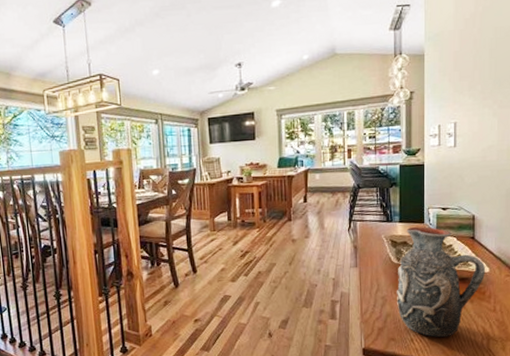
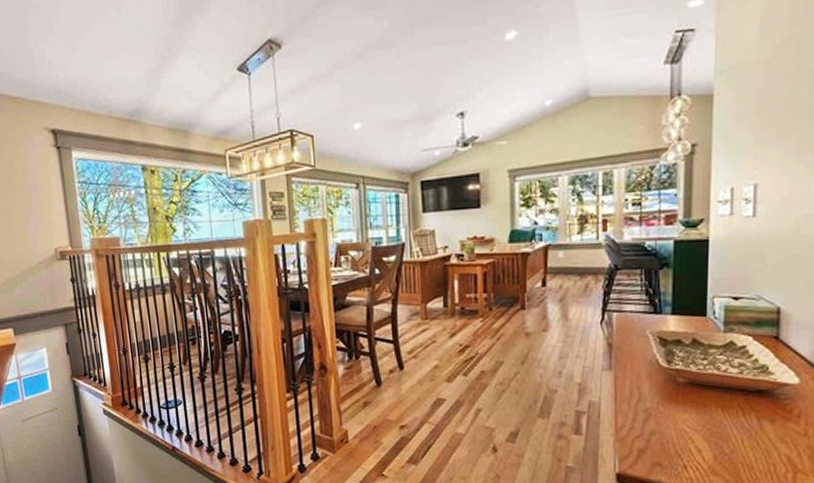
decorative vase: present [397,226,486,338] -> none [665,321,795,466]

